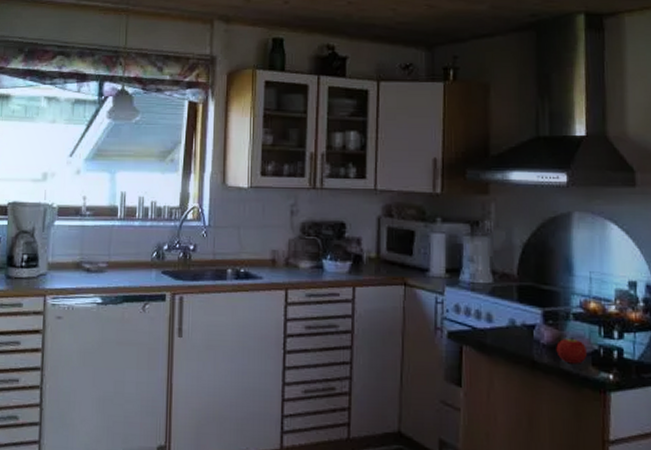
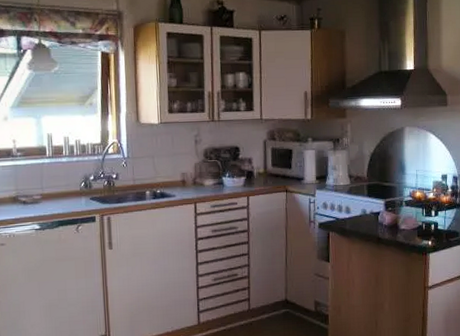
fruit: present [556,338,587,364] -> none [394,218,414,237]

